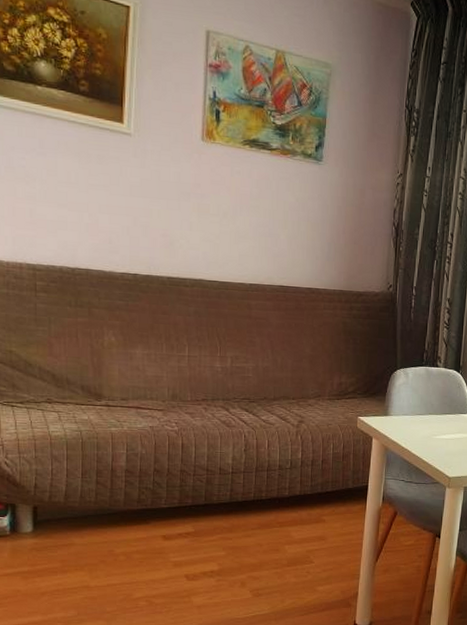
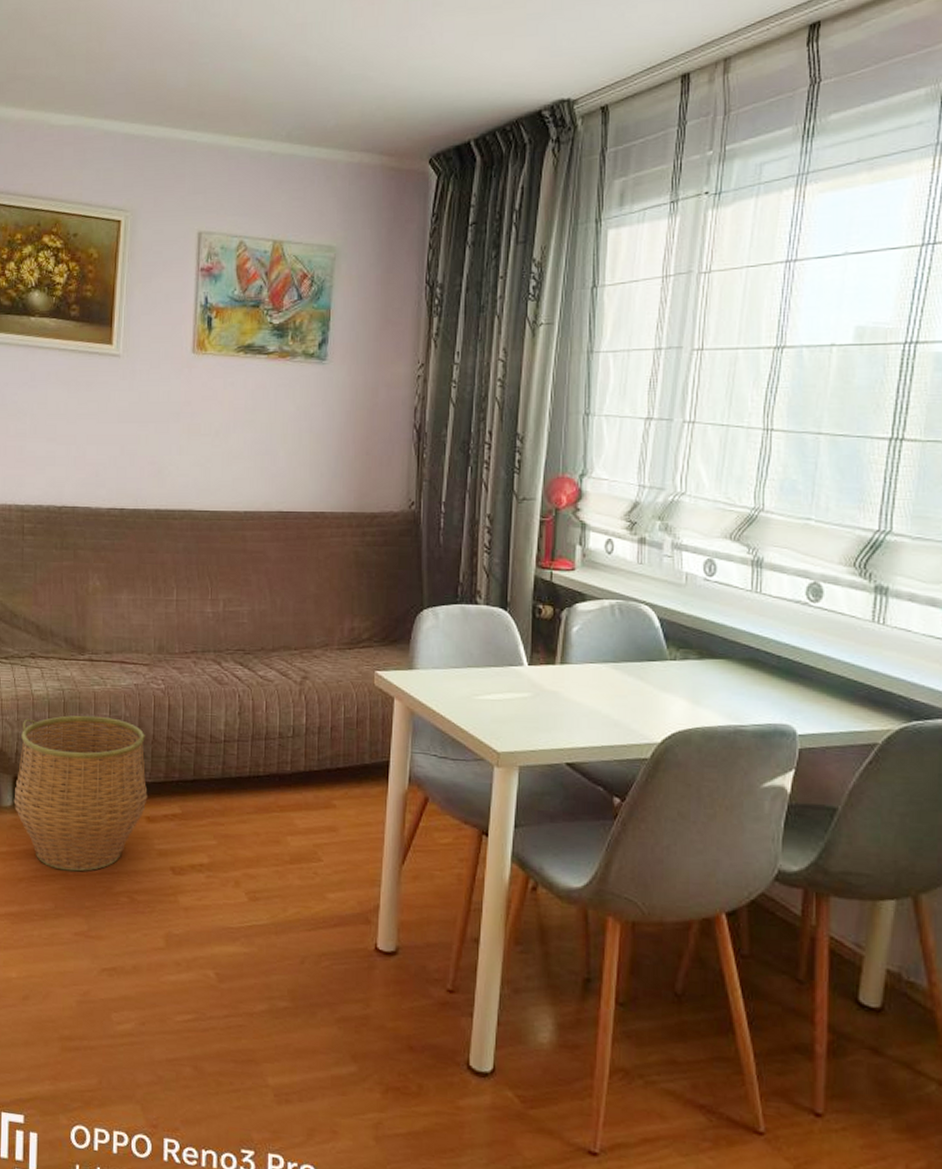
basket: none [34,453,163,584] -> present [13,715,148,872]

